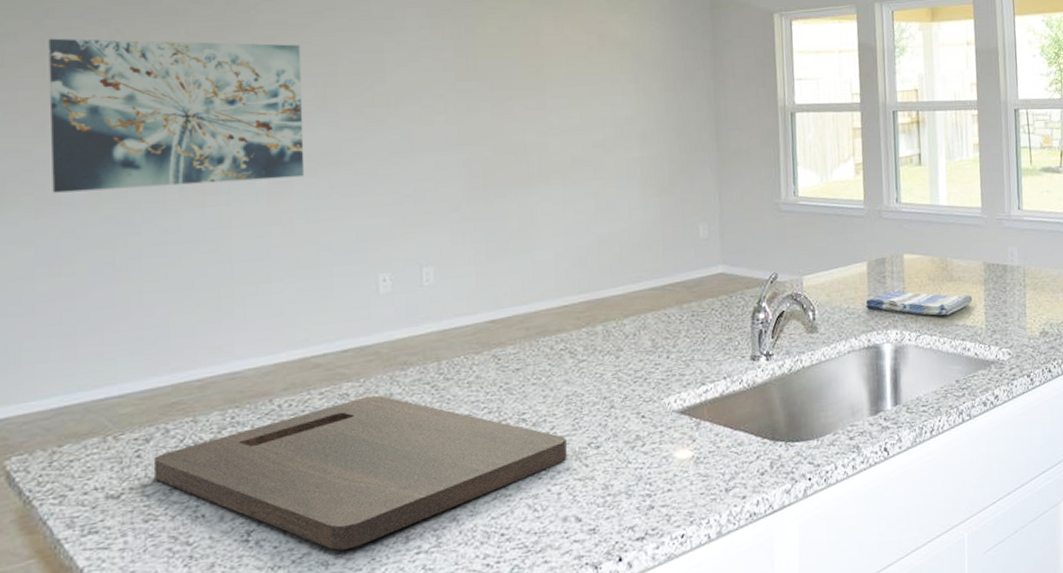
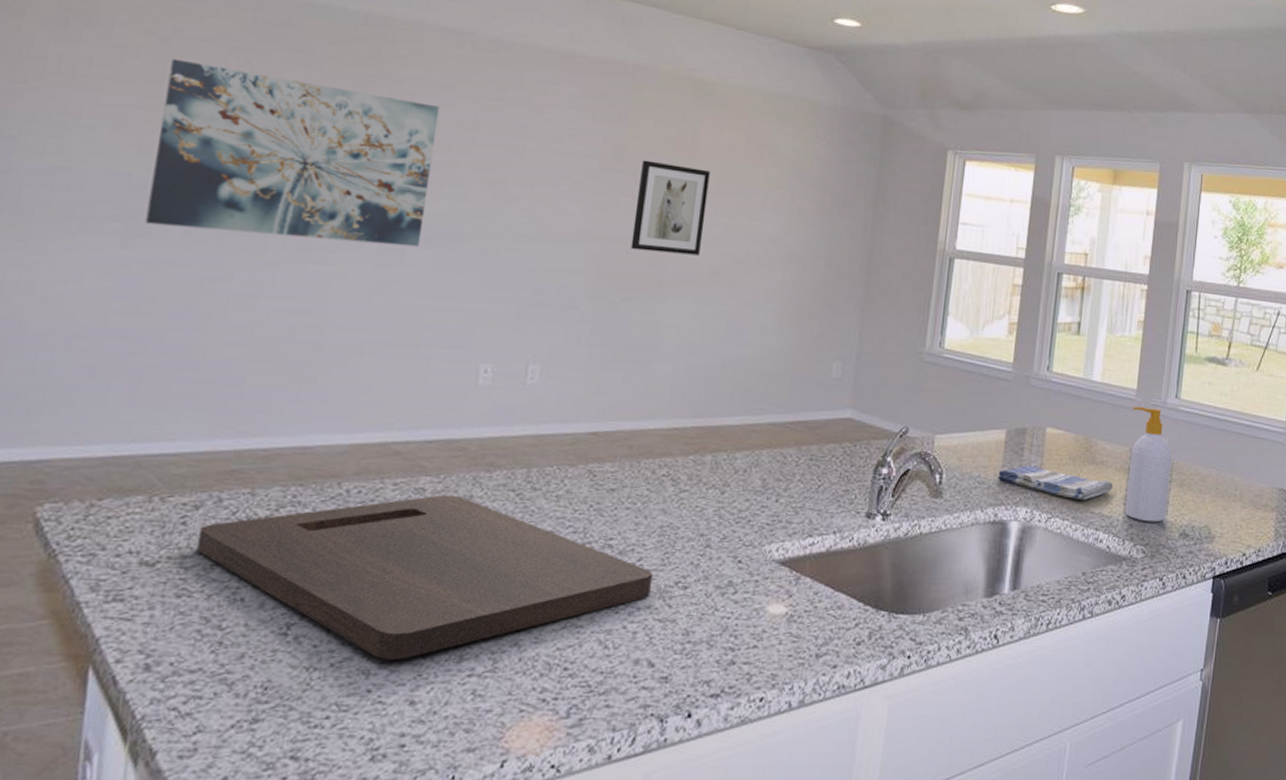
wall art: none [494,65,561,150] -> present [630,160,710,256]
soap bottle: none [979,222,1025,326] -> present [1125,406,1171,523]

